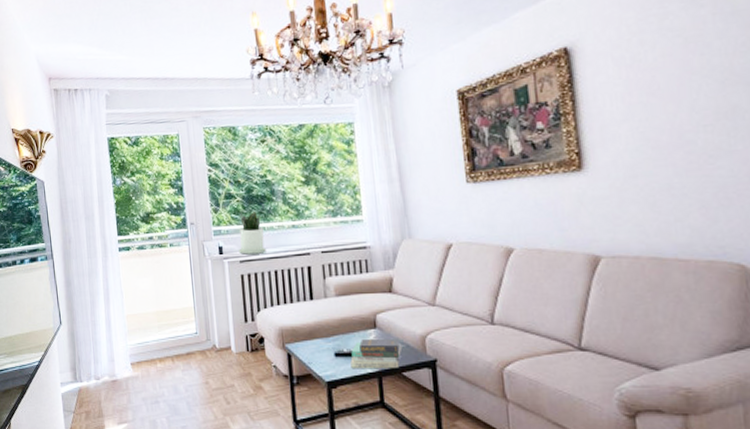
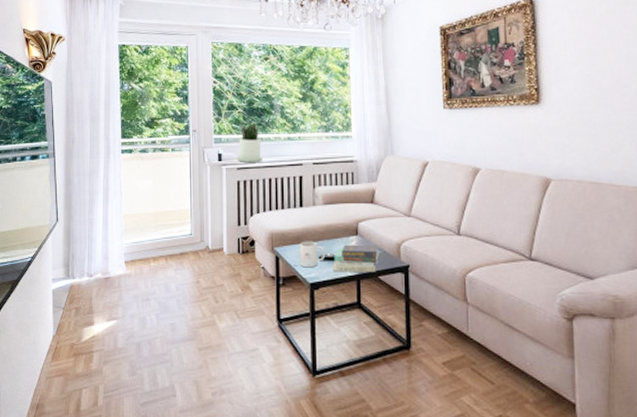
mug: none [312,336,342,365] -> present [299,241,326,268]

